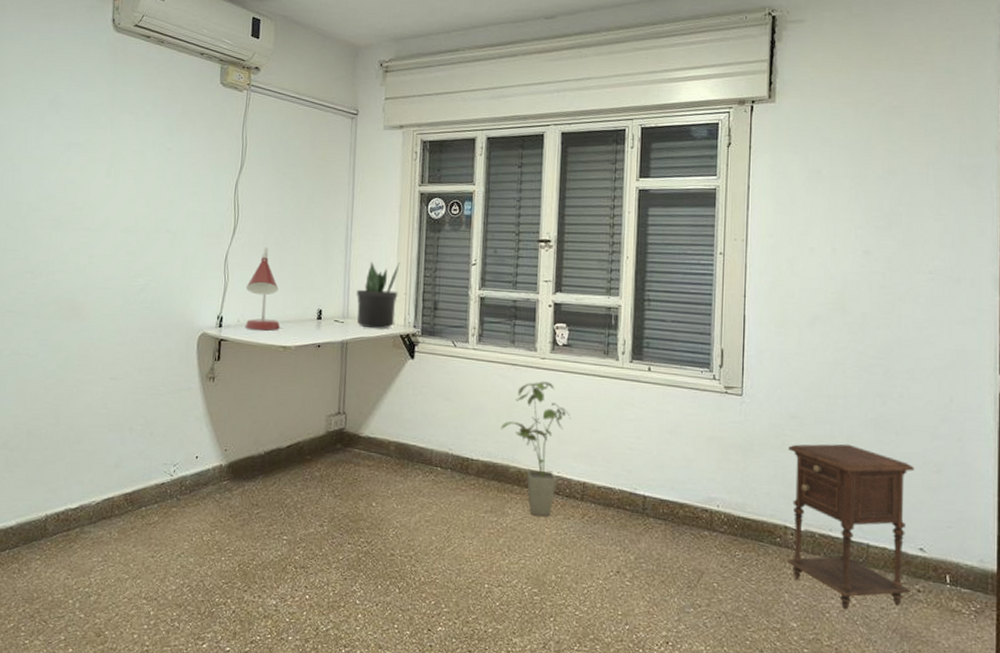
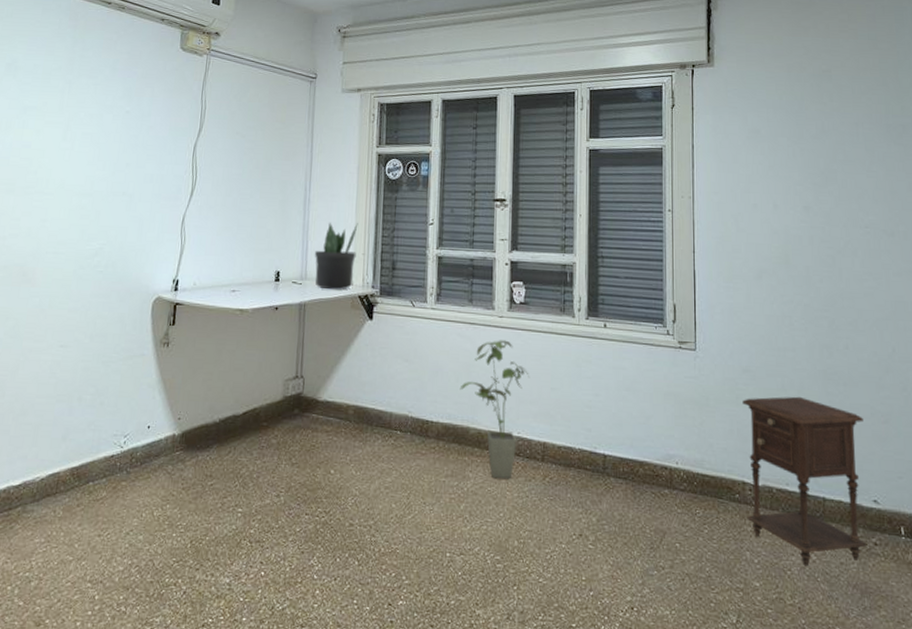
desk lamp: present [245,247,280,331] -> none [201,209,238,294]

